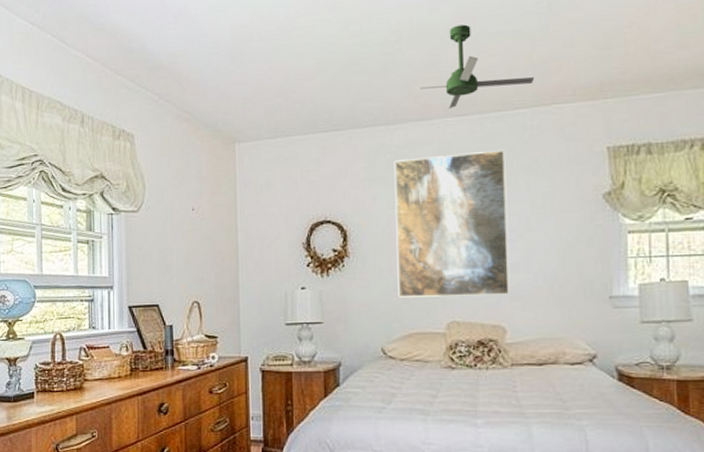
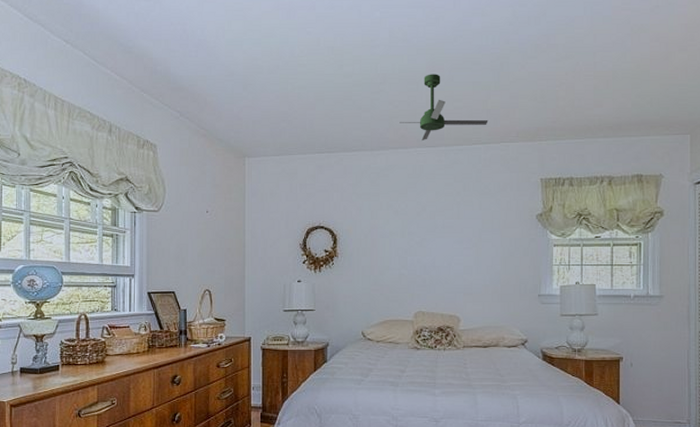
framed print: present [394,151,509,298] -> none [376,177,464,291]

